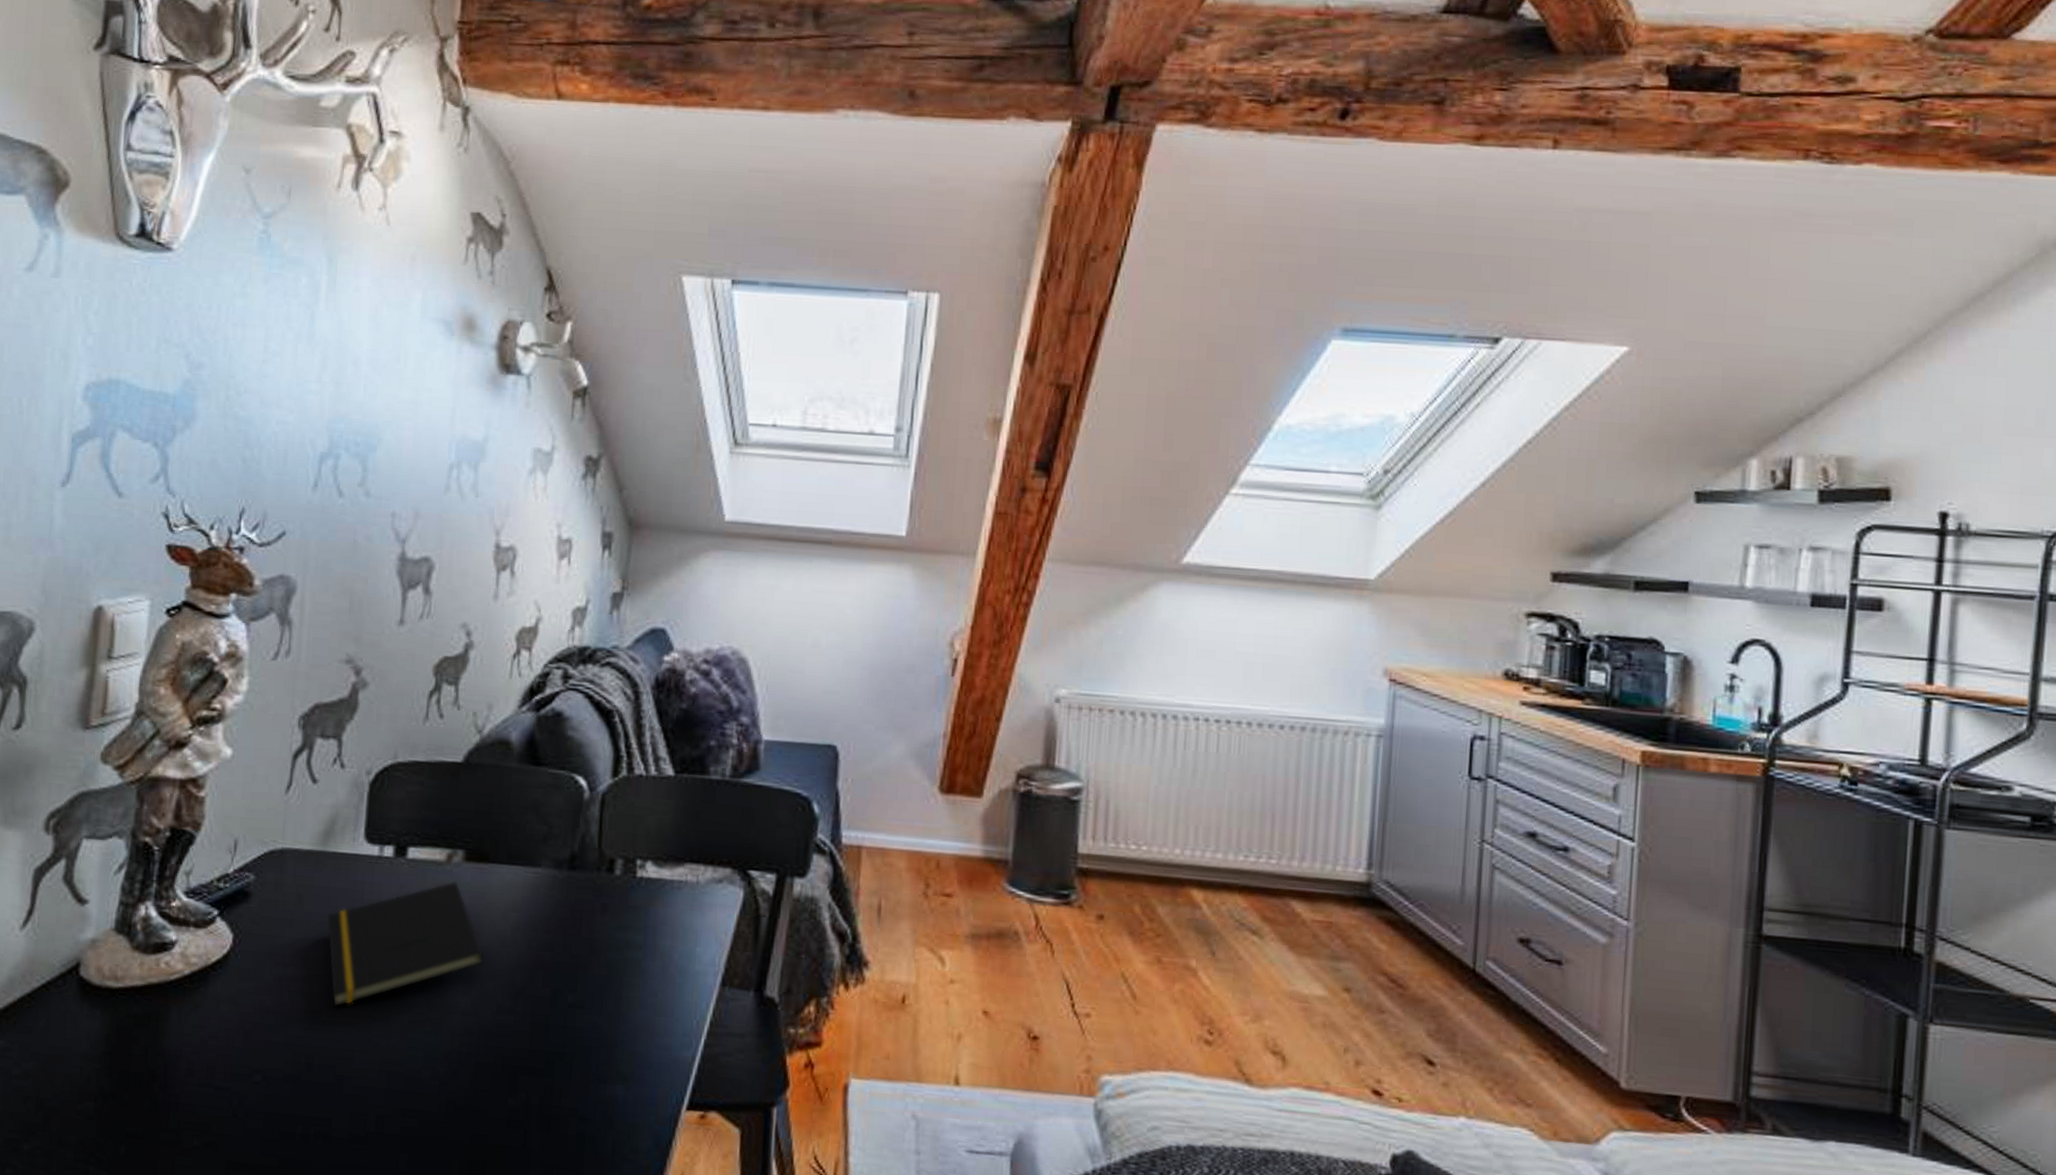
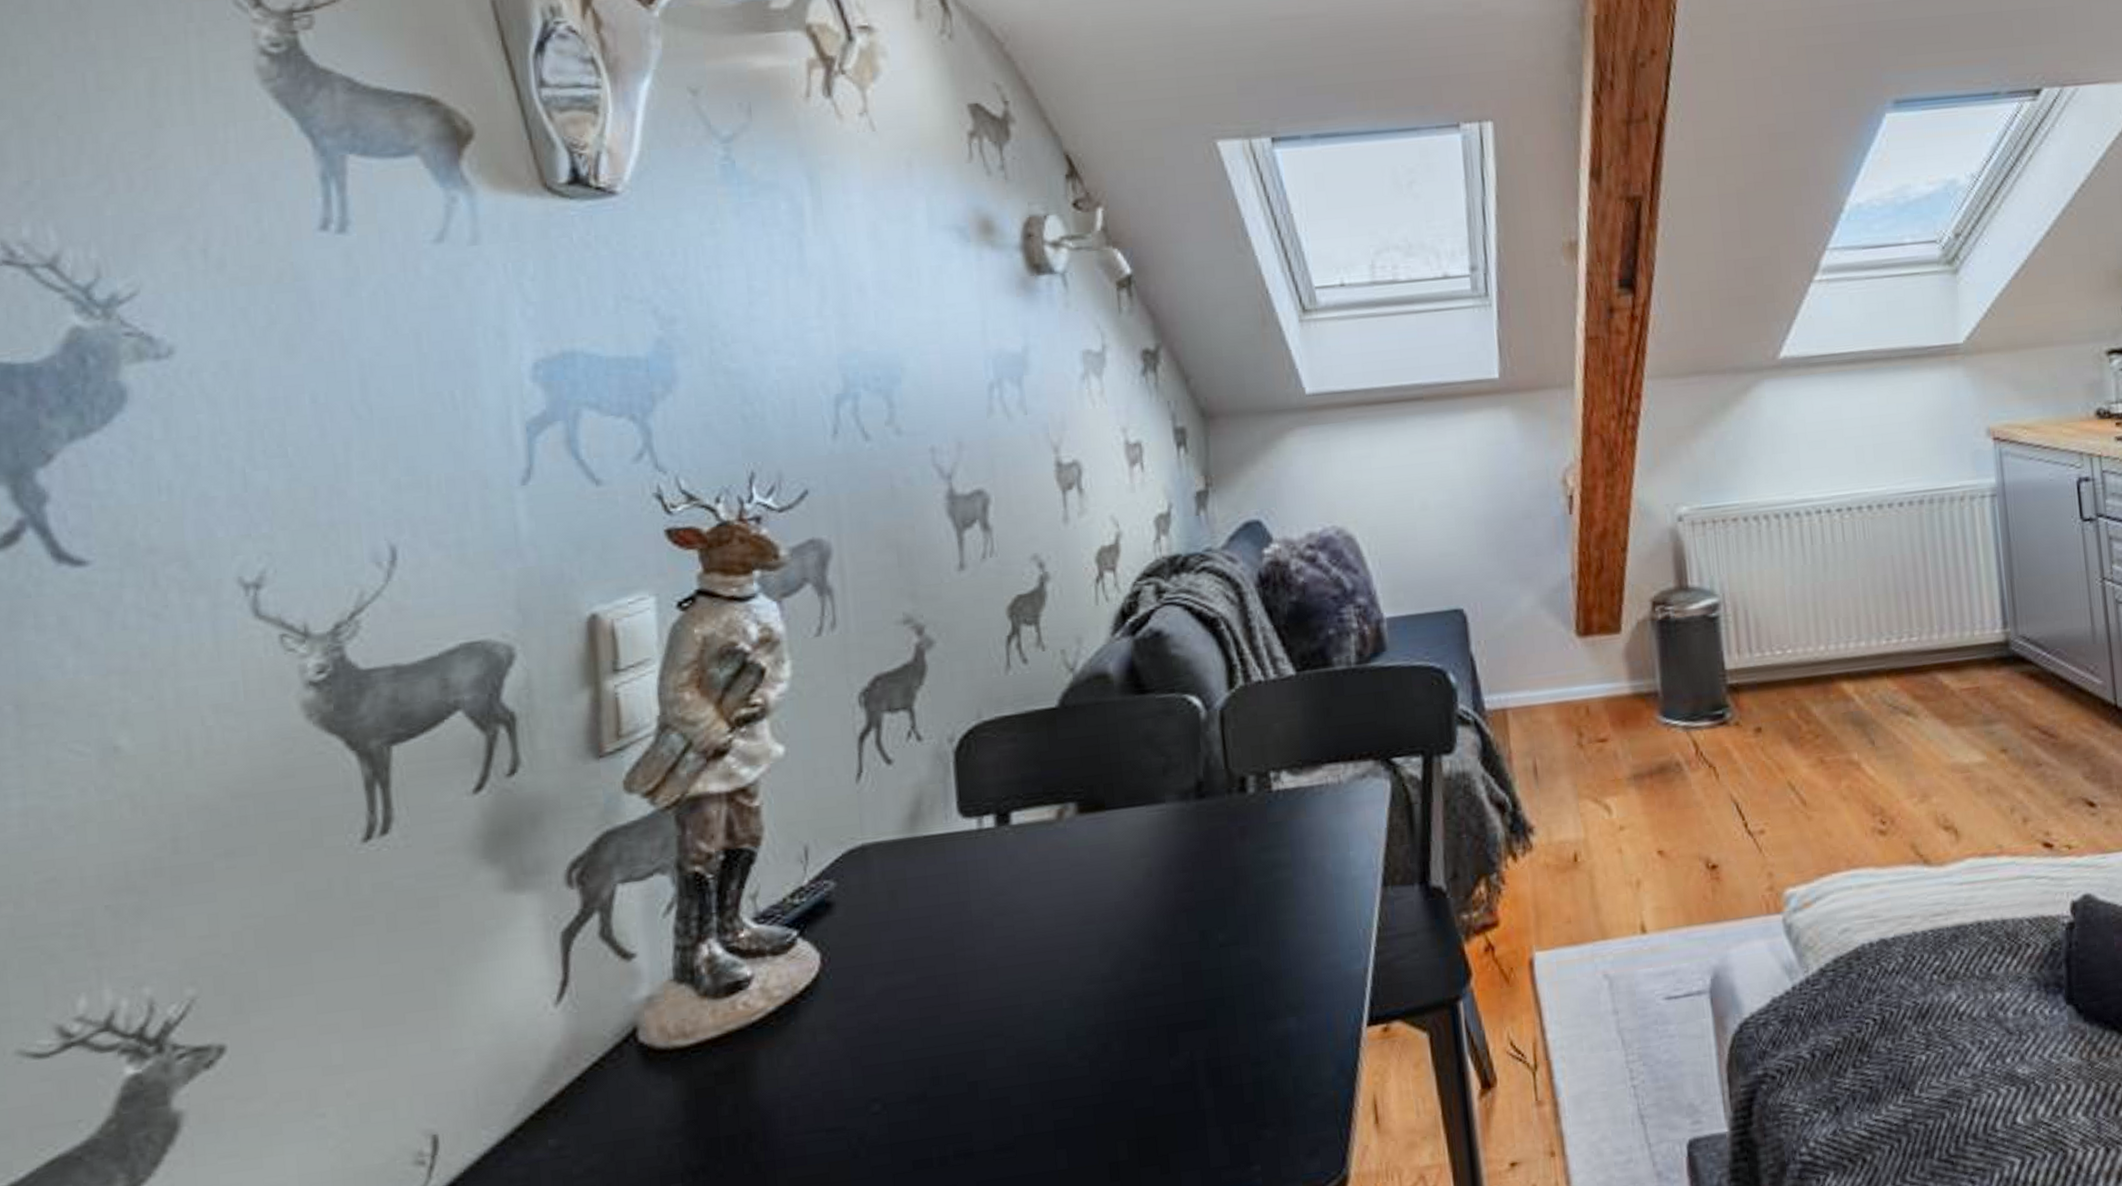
notepad: present [326,881,486,1008] -> none [928,839,1120,1008]

